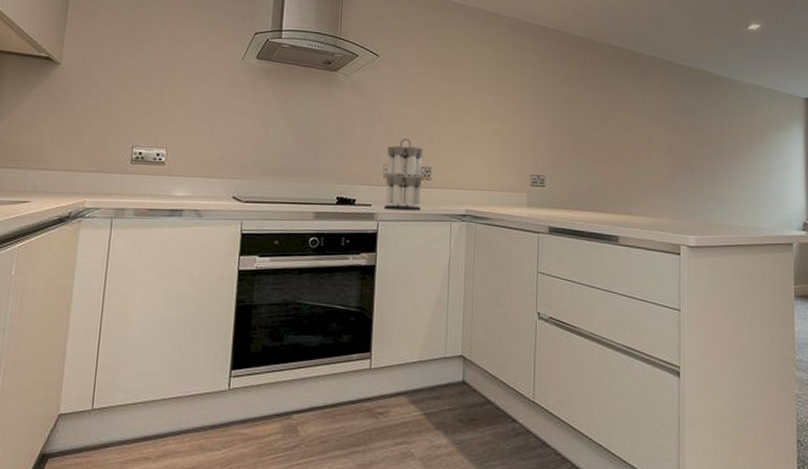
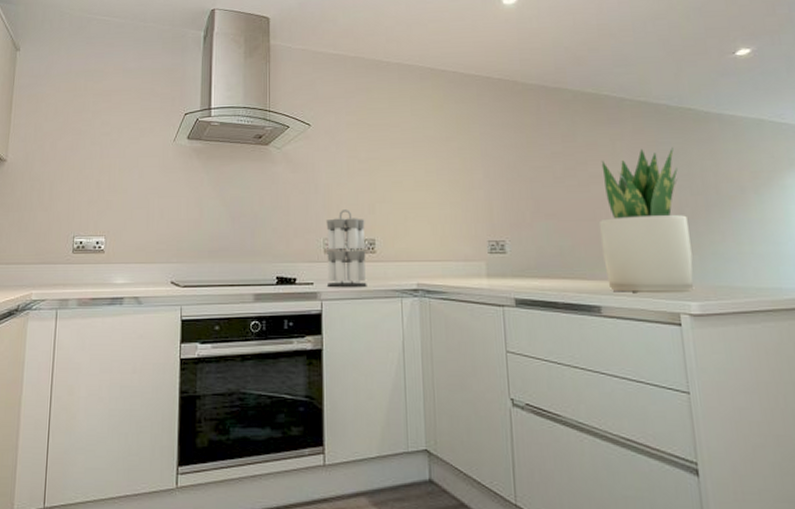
planter: none [625,103,695,228] -> present [600,148,694,294]

